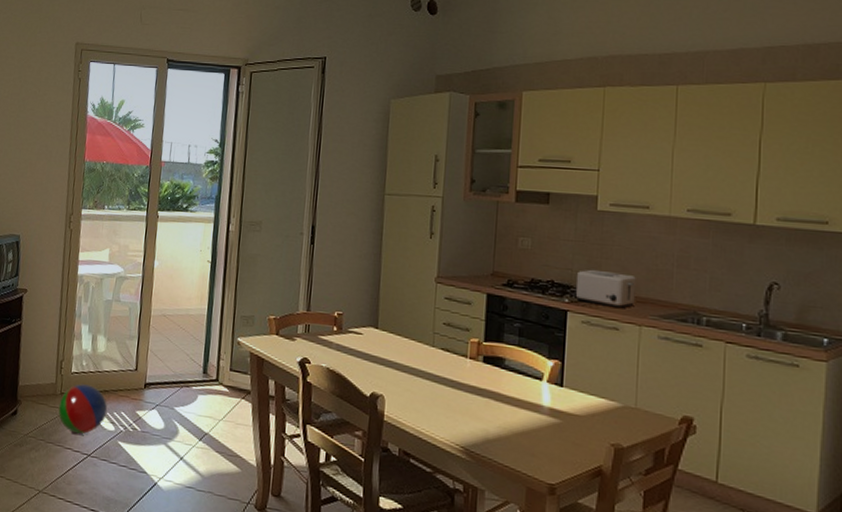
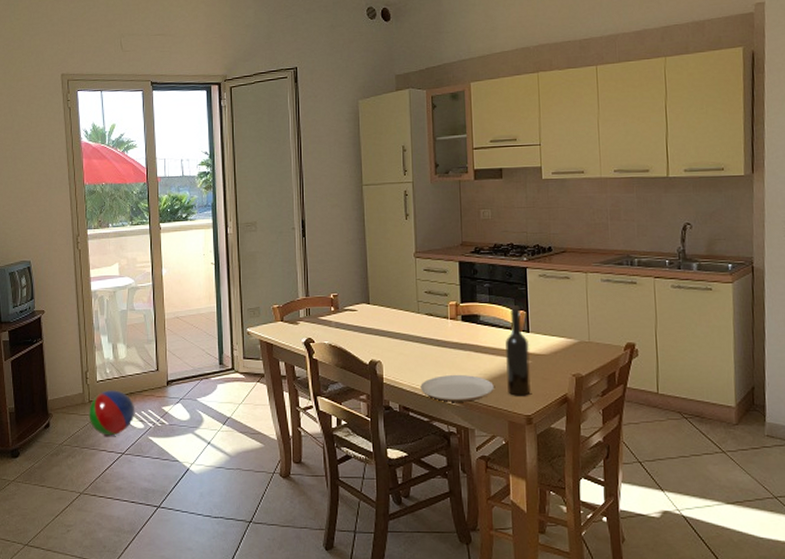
plate: none [426,422,514,458] -> present [420,375,494,402]
wine bottle: none [529,352,562,461] -> present [505,305,531,396]
toaster: present [575,269,636,309] -> none [531,230,580,261]

